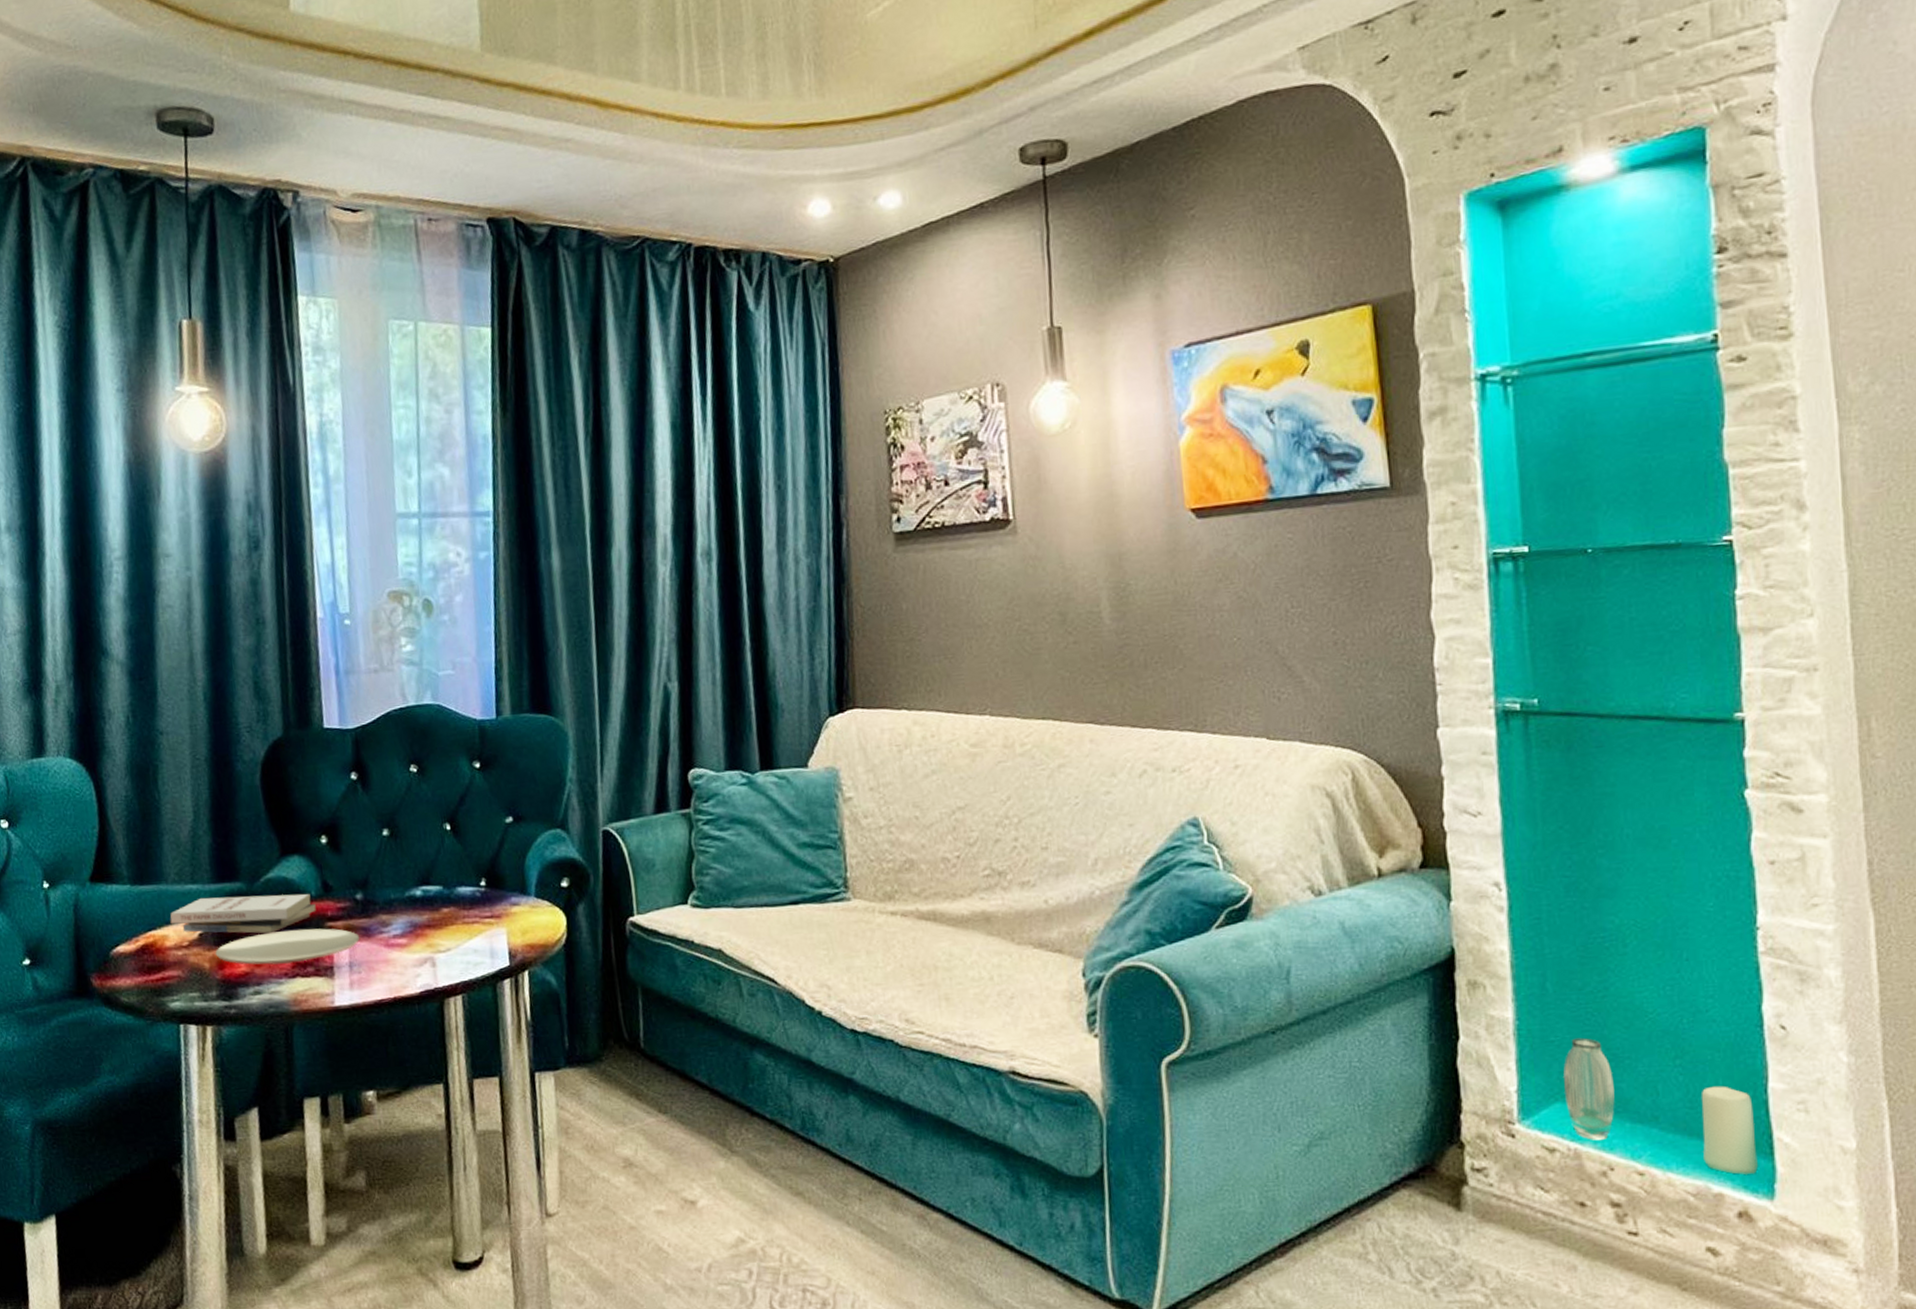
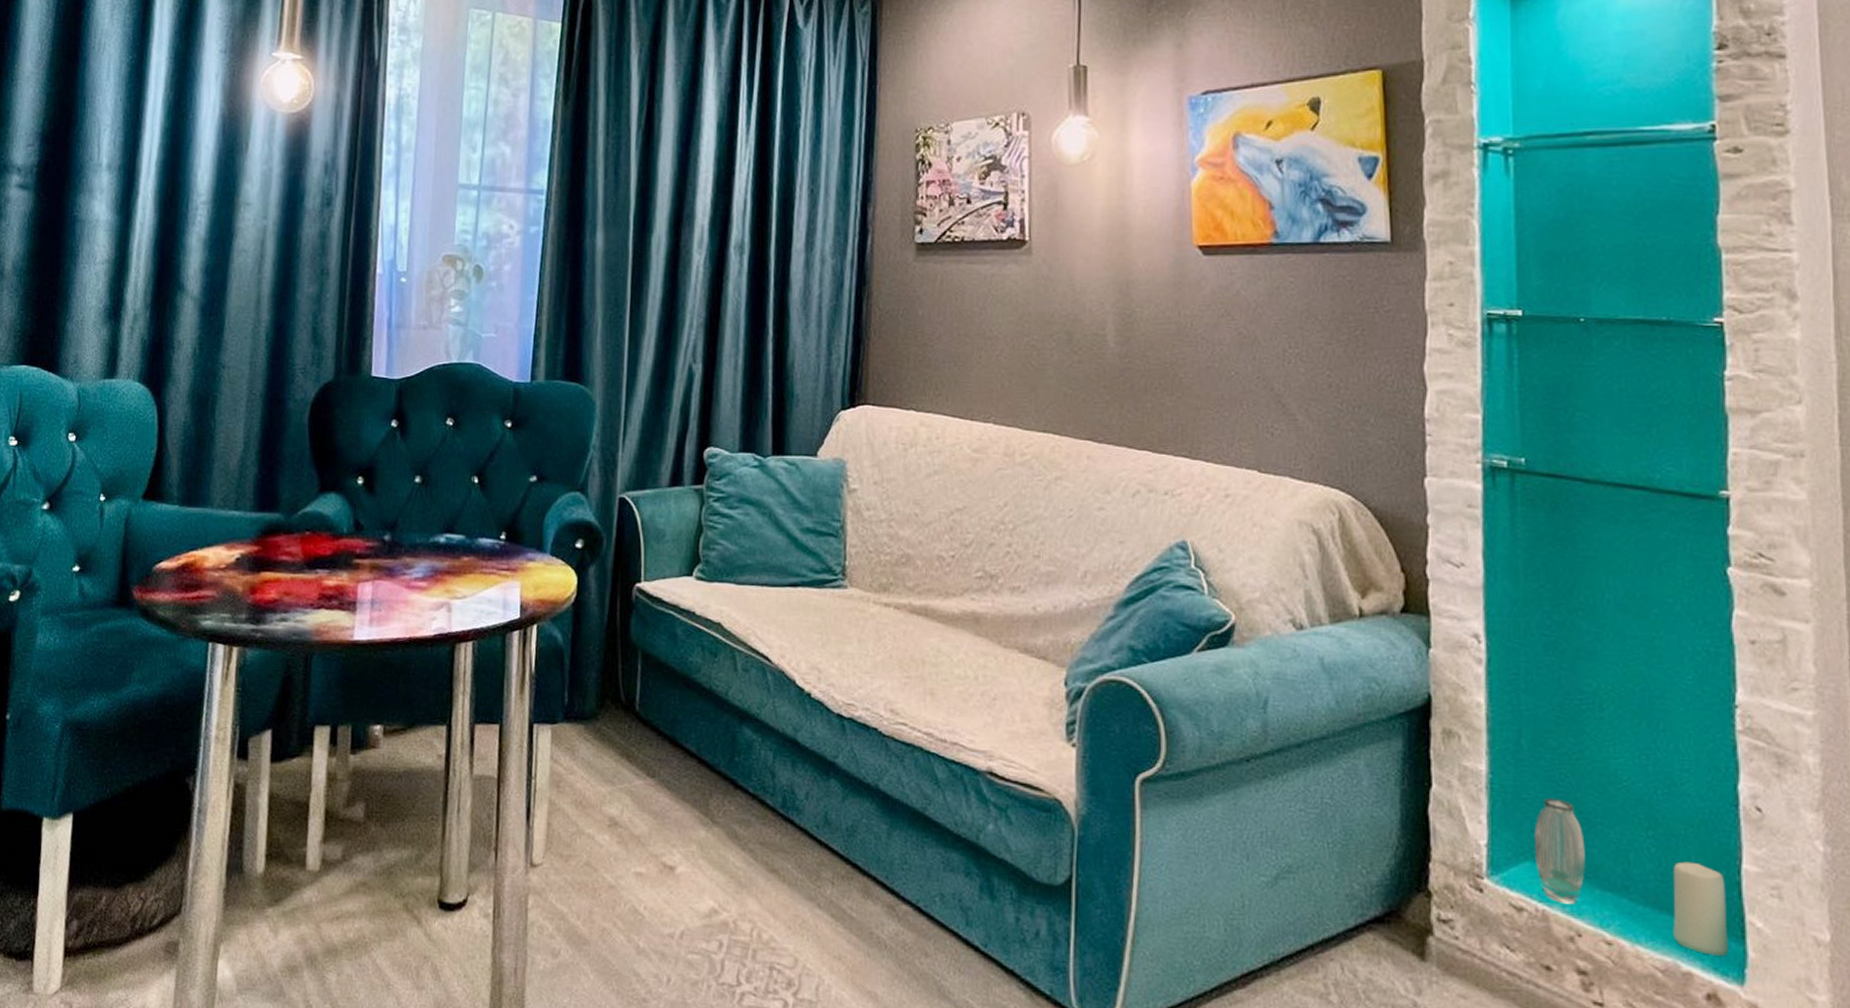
books: present [170,893,316,934] -> none [211,524,346,565]
plate: present [215,928,360,965] -> none [249,563,384,596]

